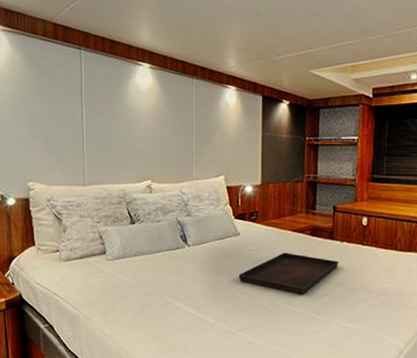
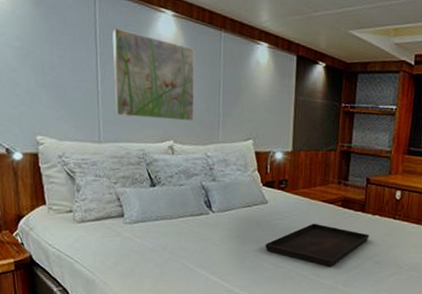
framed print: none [96,82,170,162] -> present [112,28,195,122]

